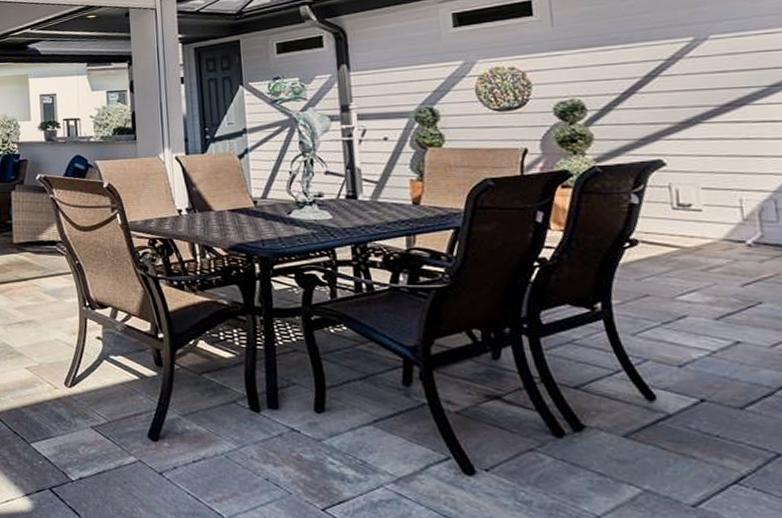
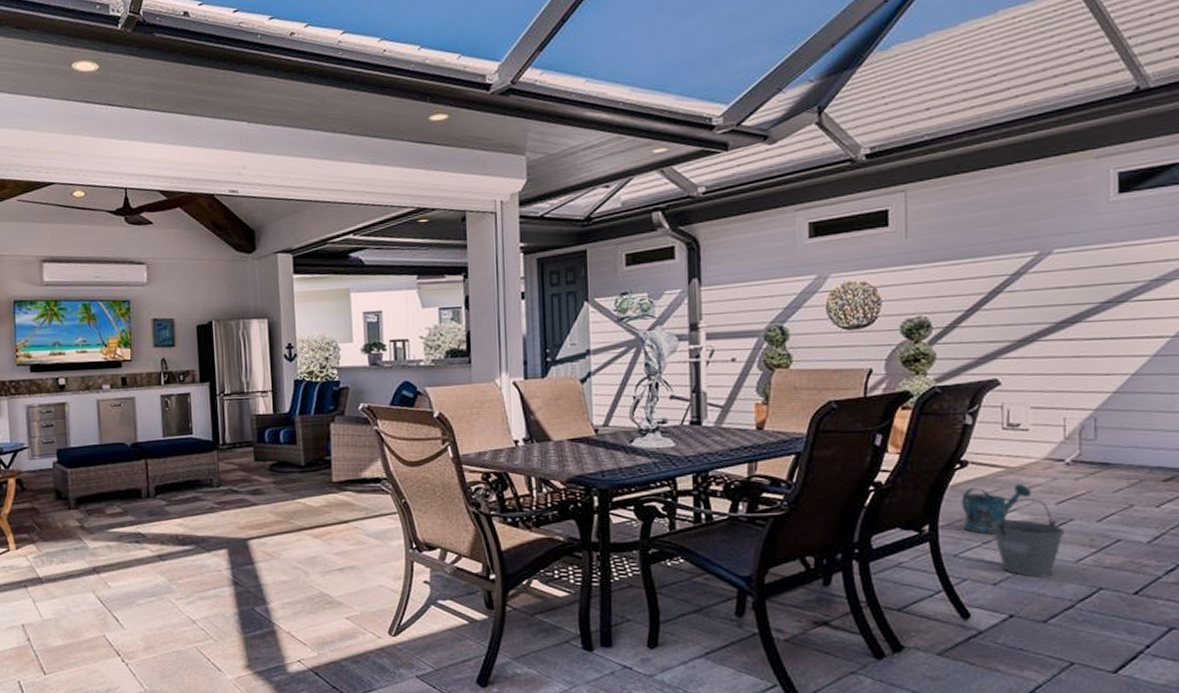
watering can: none [634,264,711,315] -> present [961,484,1031,534]
bucket: none [669,279,754,361] -> present [991,498,1065,577]

